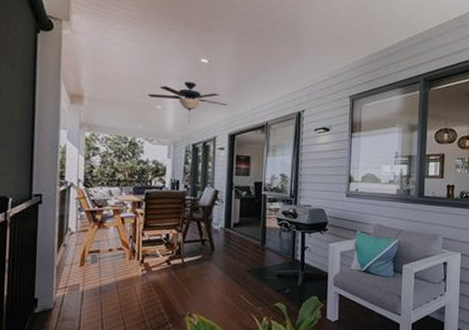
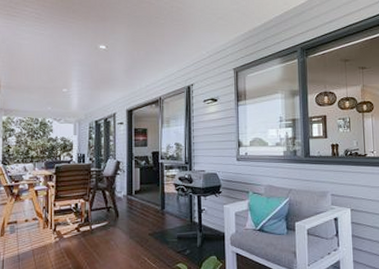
ceiling fan: present [147,81,228,123] -> none [54,65,125,102]

